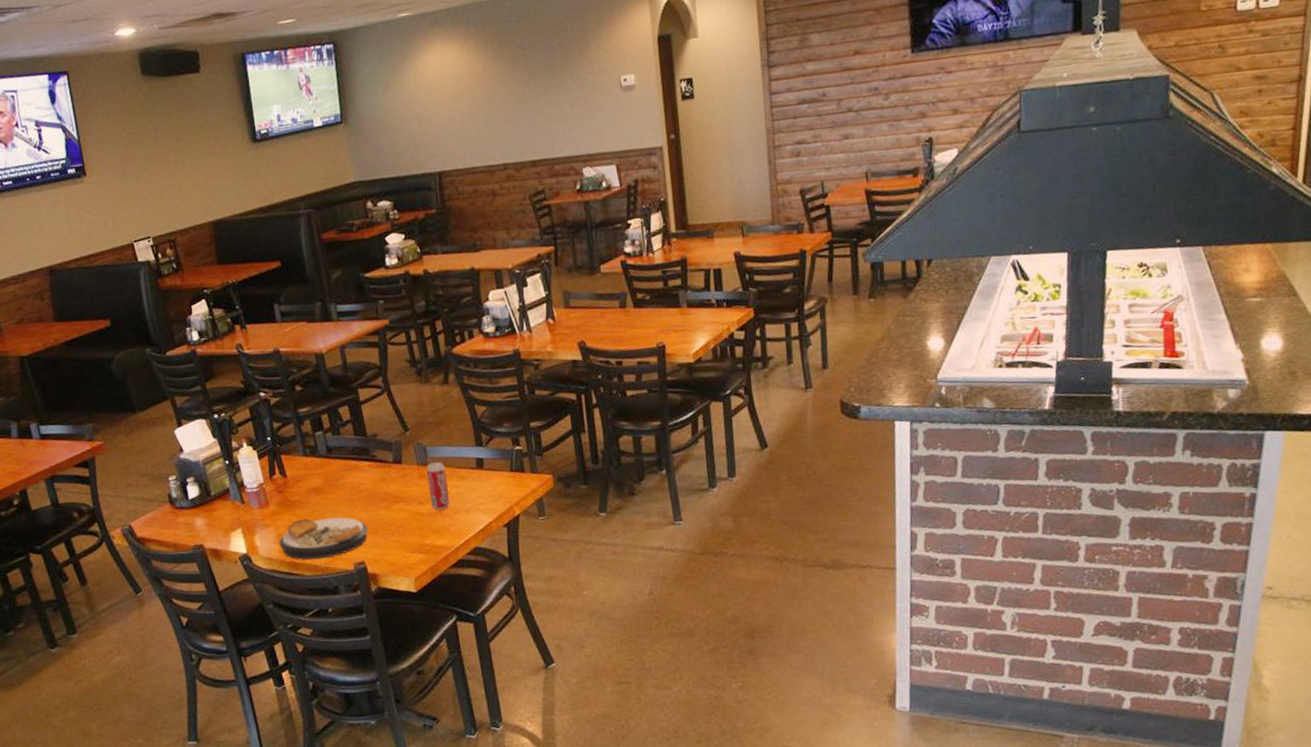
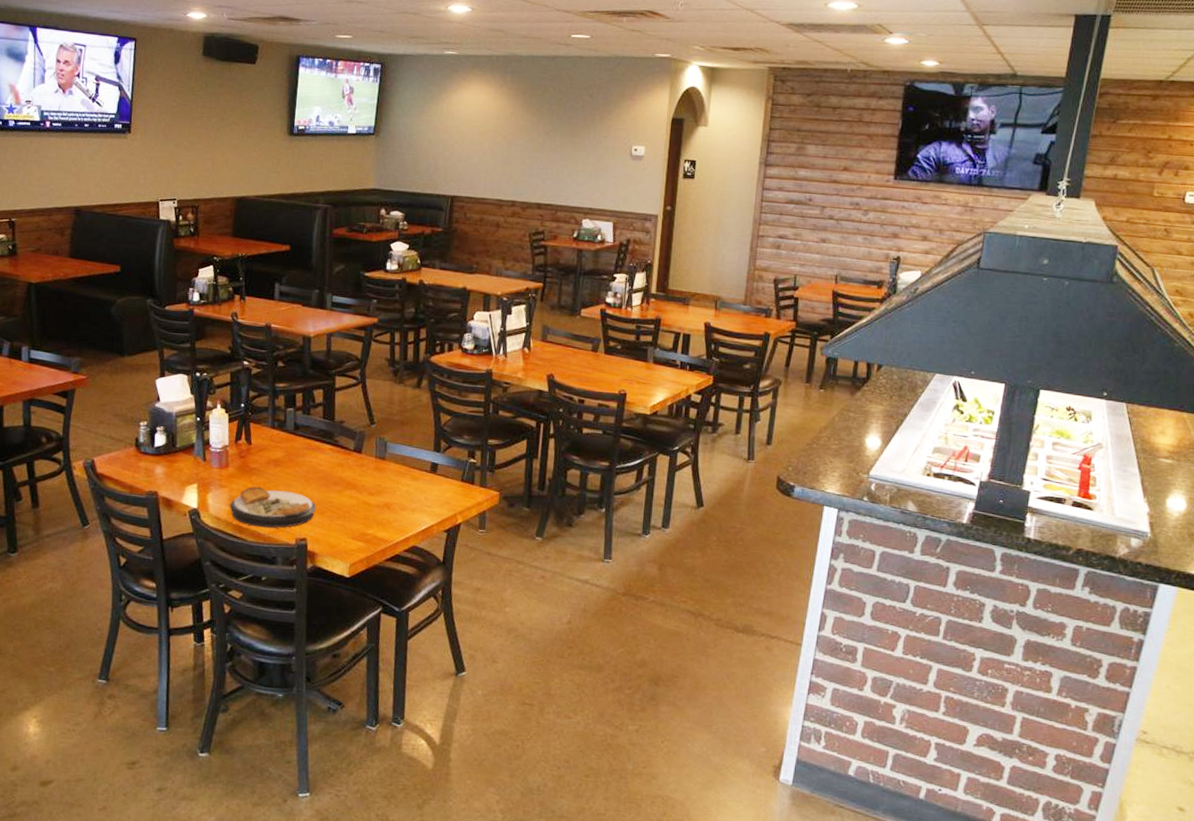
beverage can: present [426,462,450,510] -> none [380,458,401,504]

